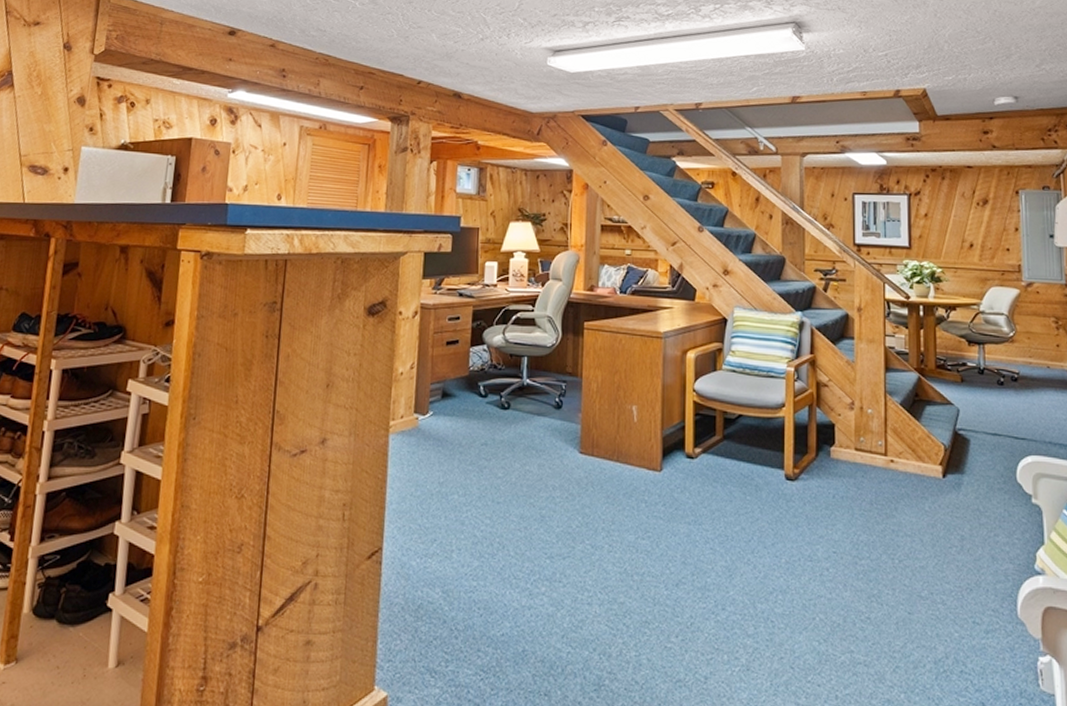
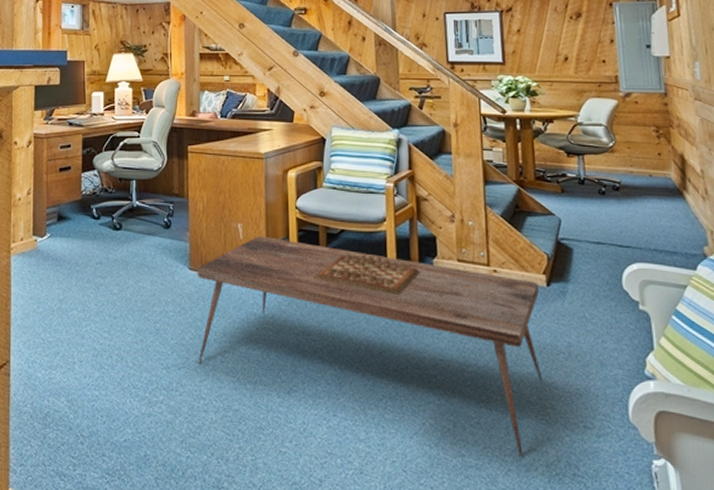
coffee table: none [584,419,934,654] -> present [197,236,543,457]

